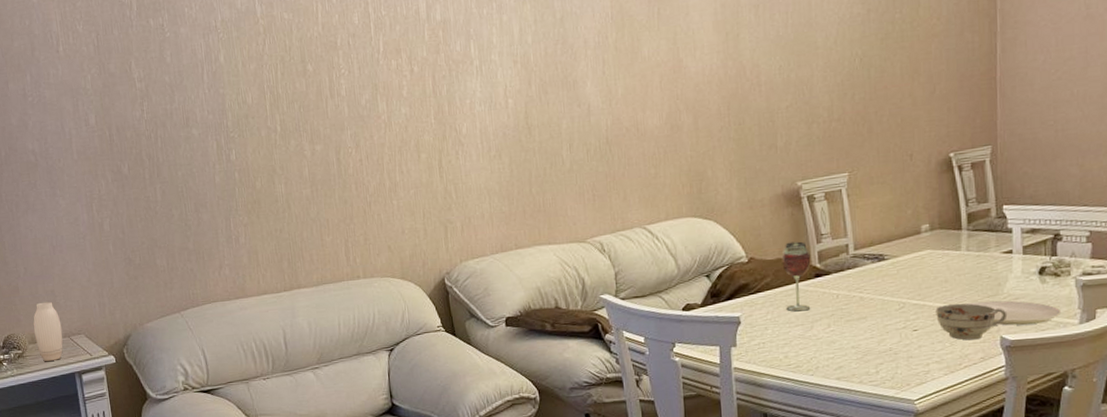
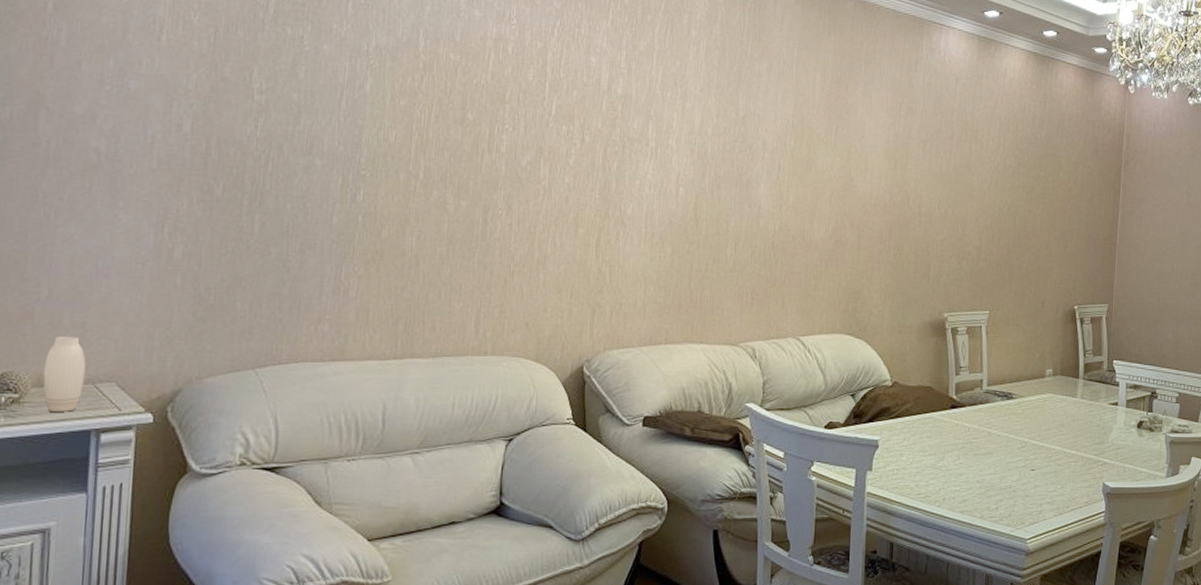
wineglass: present [781,241,811,312] -> none [922,371,949,441]
teacup: present [935,303,1008,341] -> none [1051,447,1110,484]
plate: present [967,300,1062,326] -> none [1078,447,1153,474]

